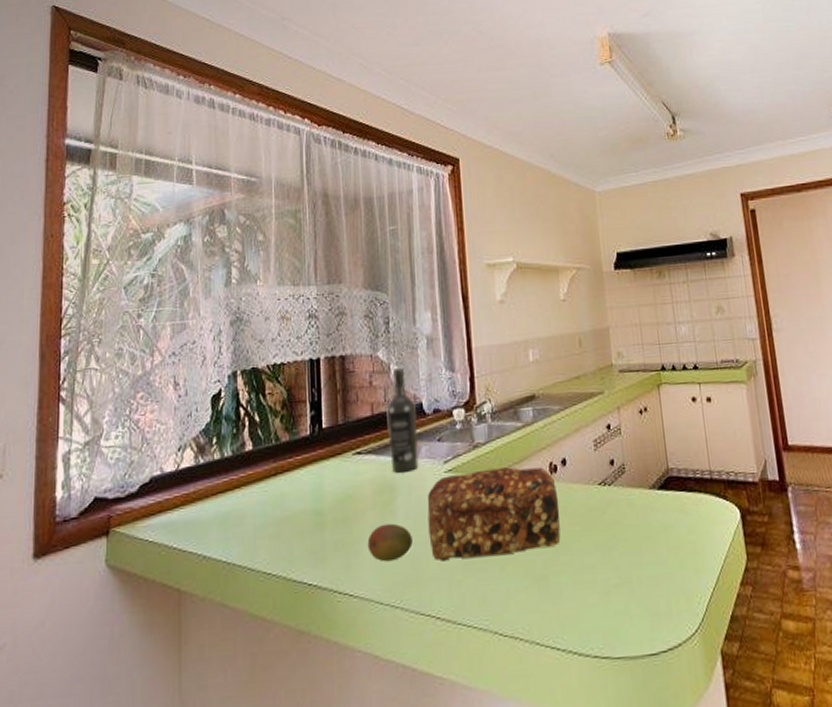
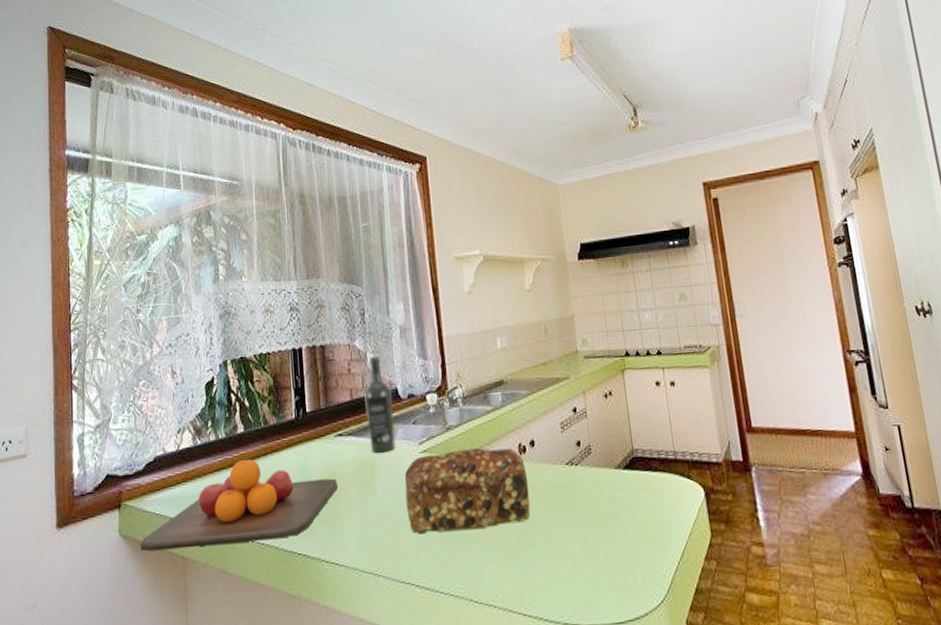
chopping board: none [129,479,354,584] -> present [140,459,337,552]
fruit: present [367,523,413,562] -> none [350,499,392,535]

